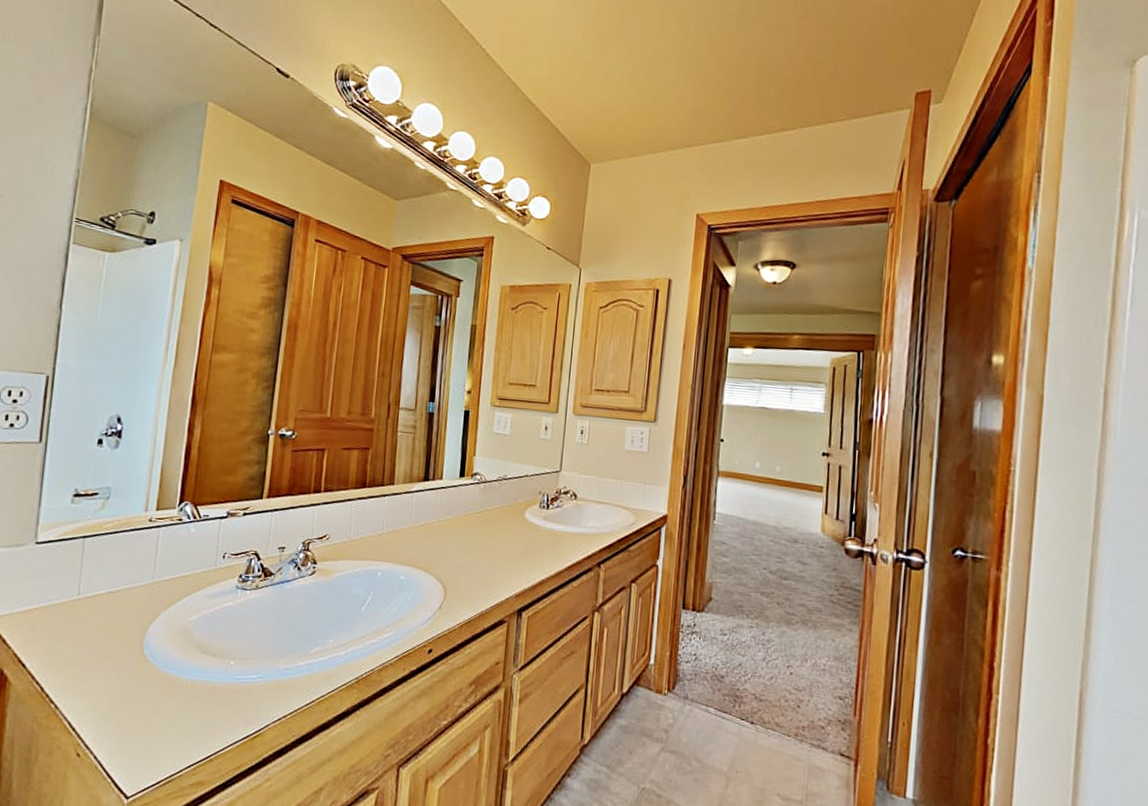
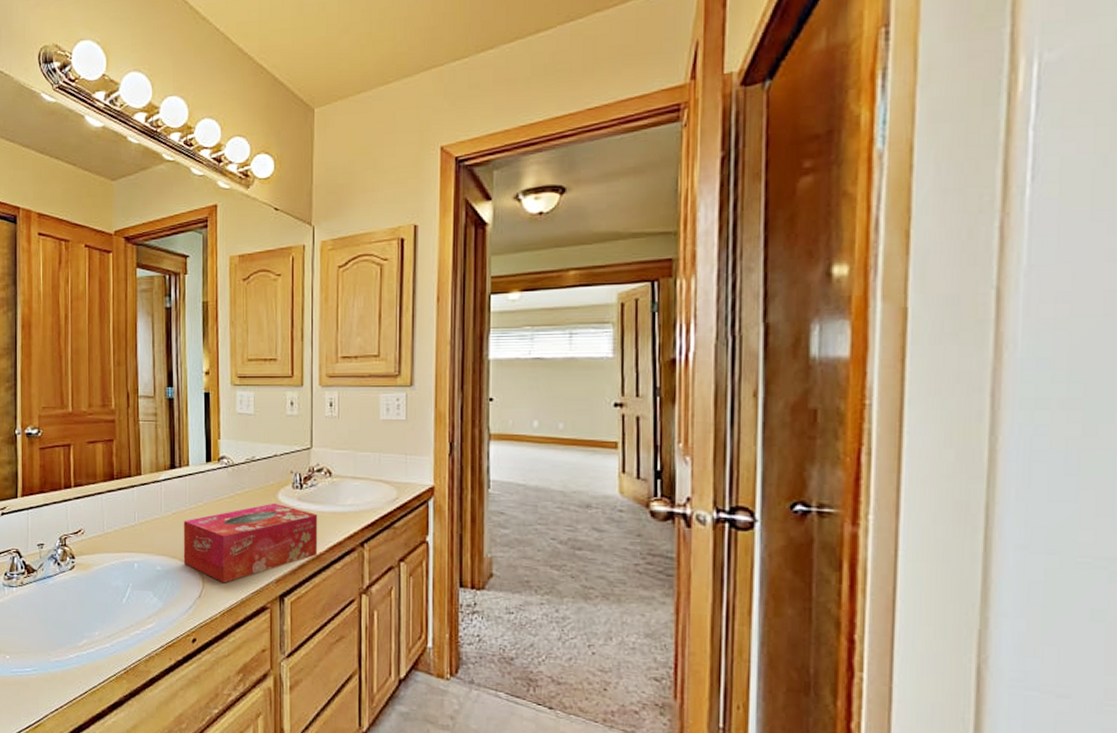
tissue box: none [427,520,561,596] -> present [183,503,318,583]

